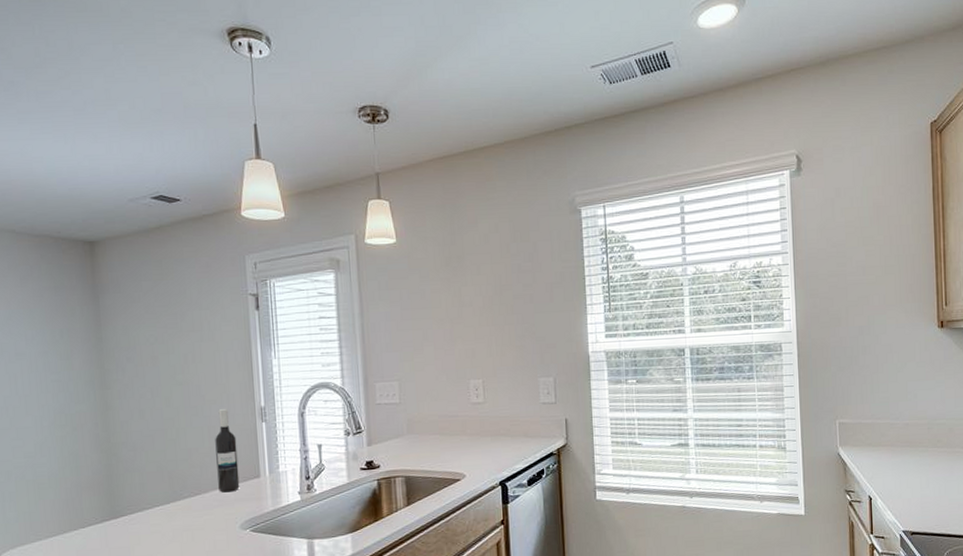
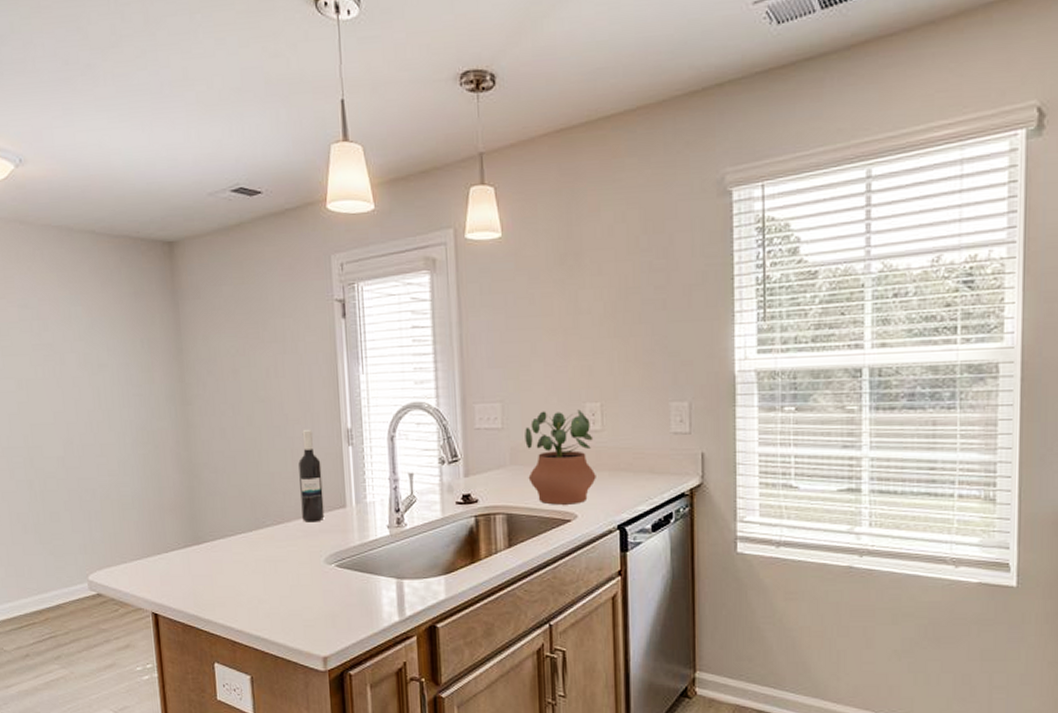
potted plant: none [419,385,481,467] -> present [525,409,596,505]

